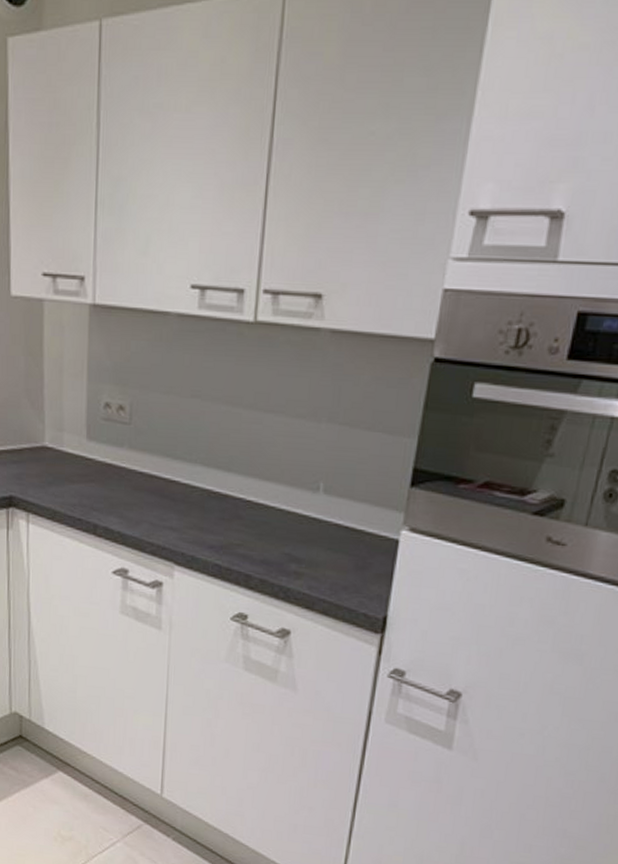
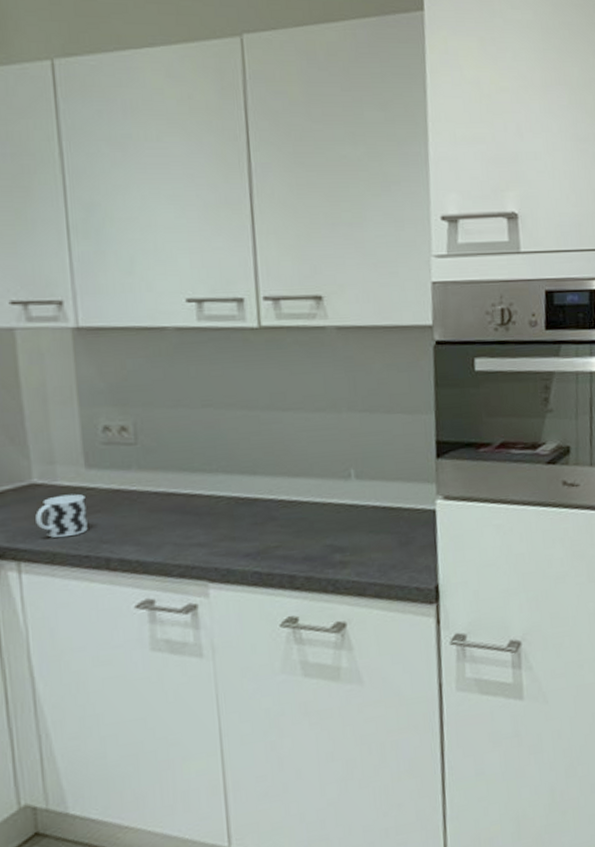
cup: none [44,460,84,499] -> present [35,494,88,538]

